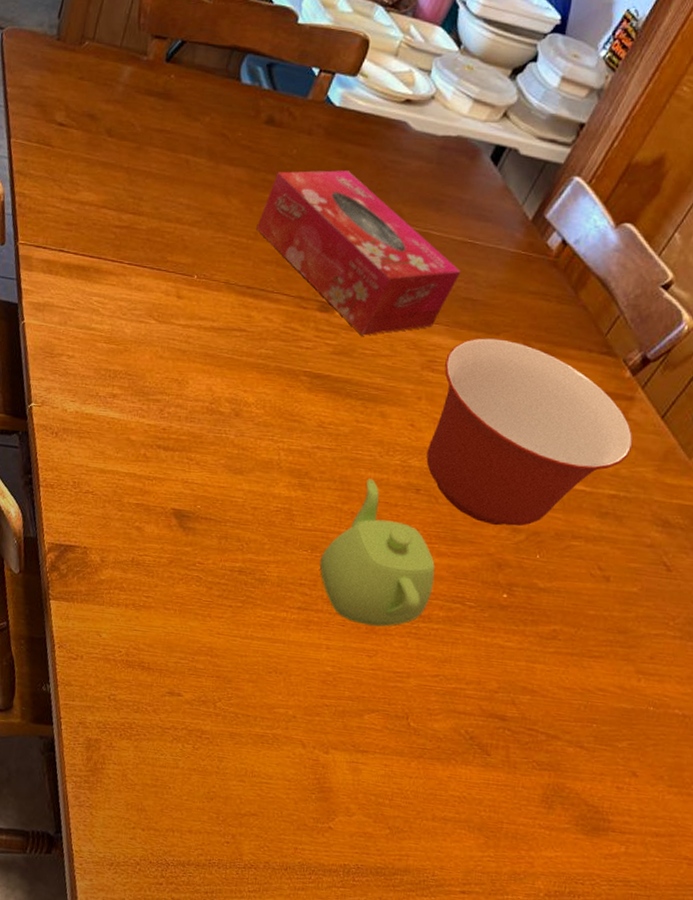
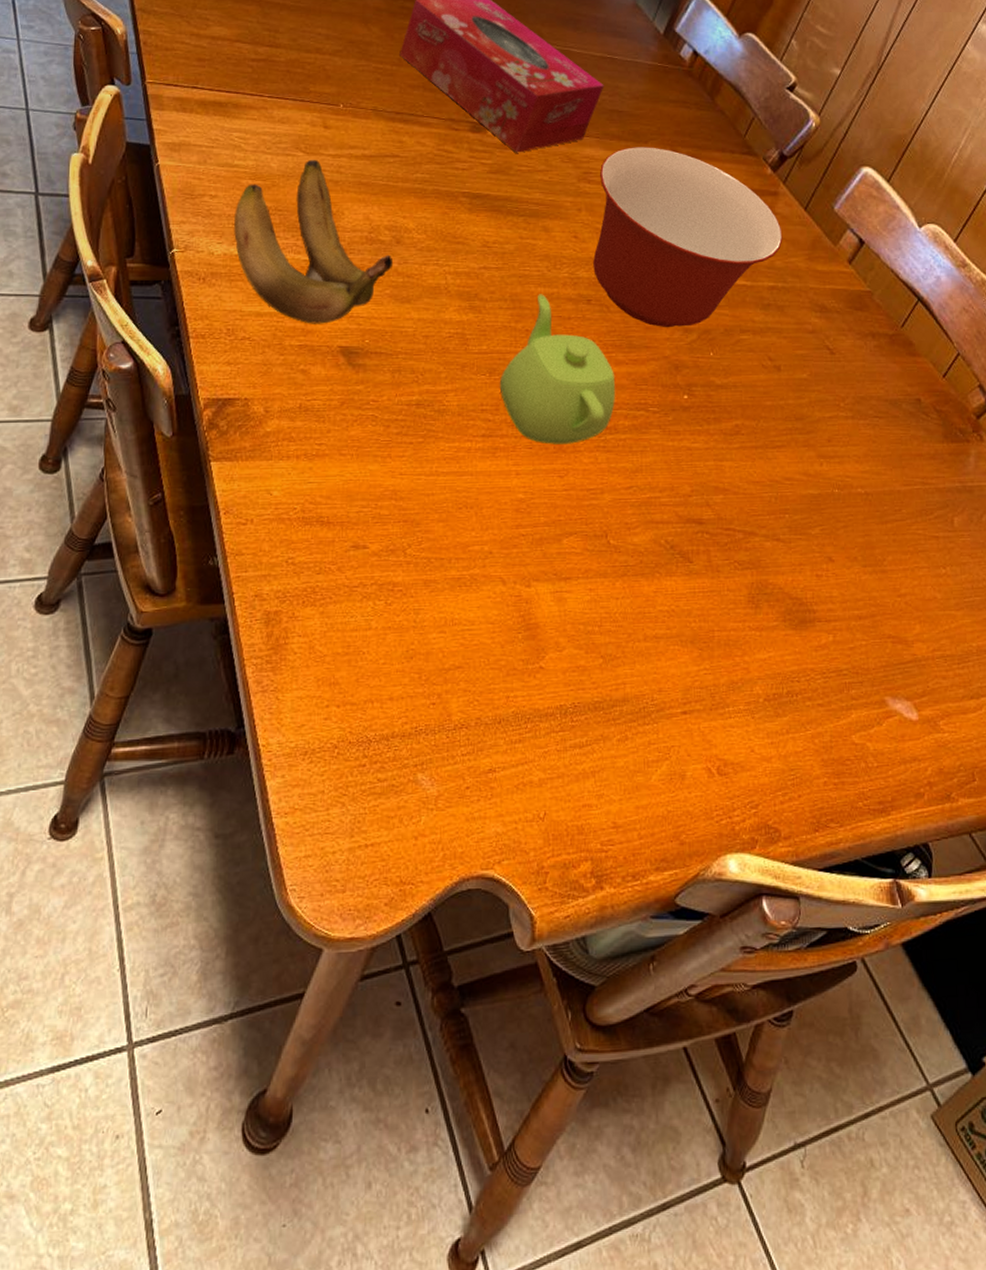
banana: none [86,328,230,486] -> present [234,160,392,324]

